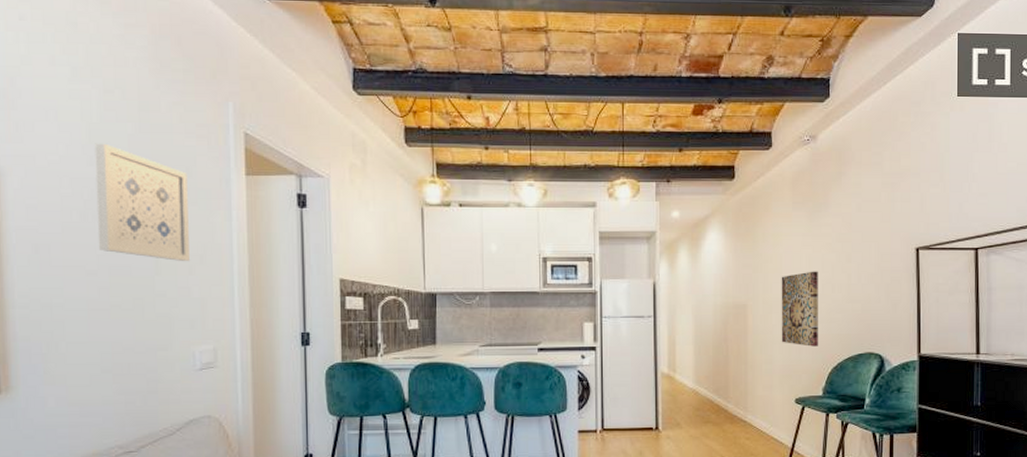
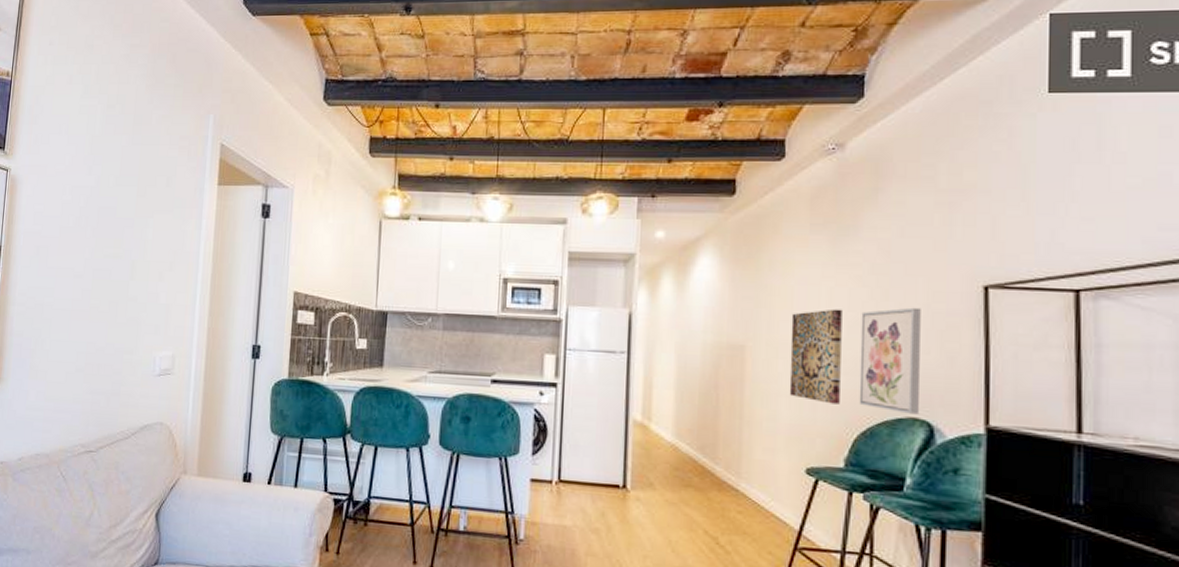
wall art: present [95,143,190,261] -> none [86,154,167,267]
wall art: none [832,267,873,350] -> present [859,307,921,415]

